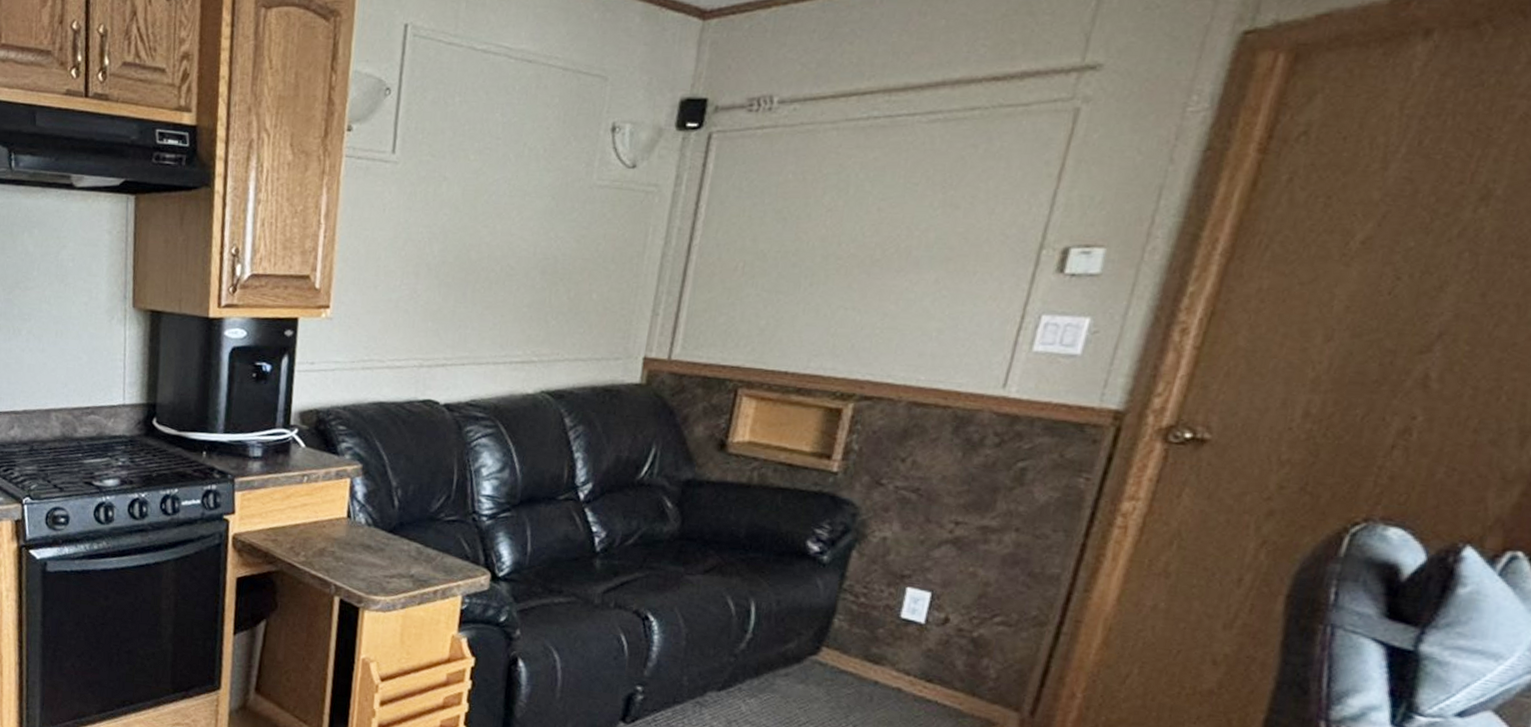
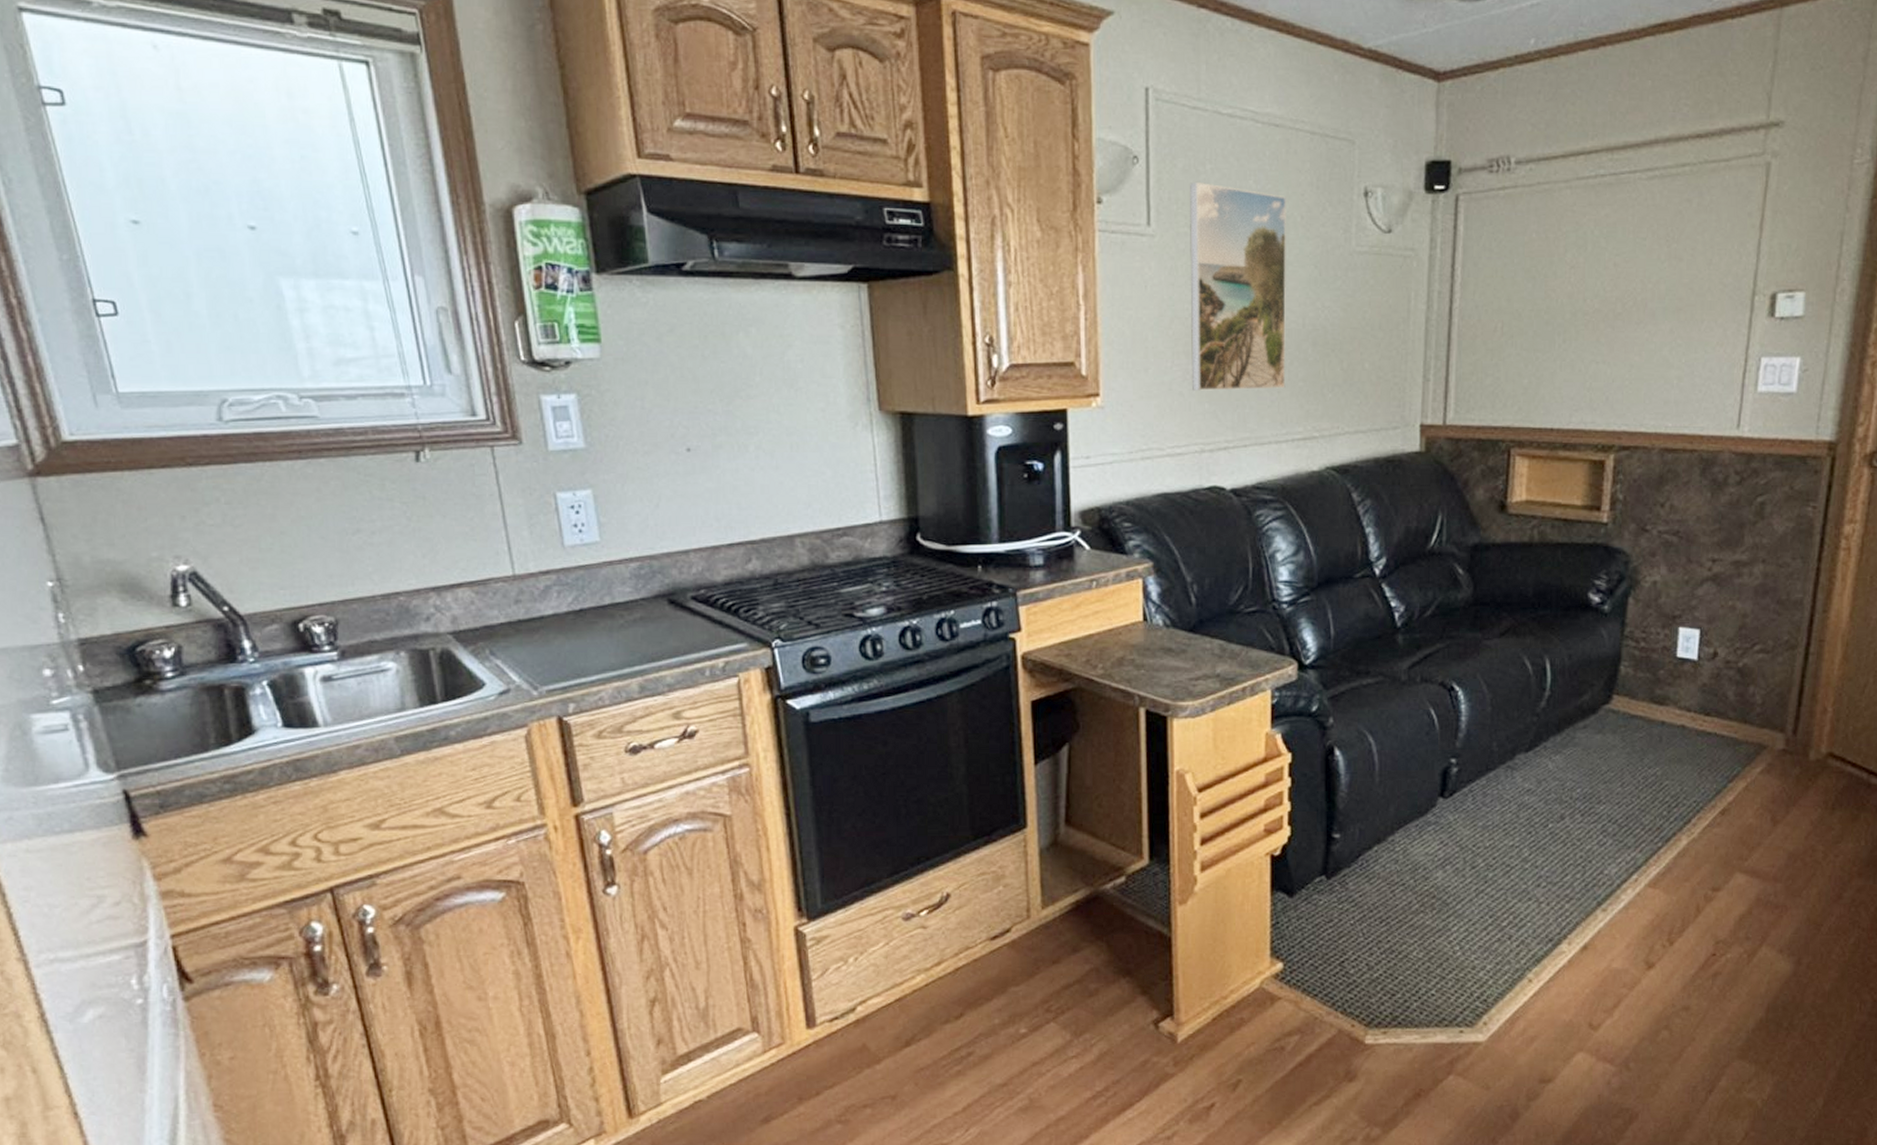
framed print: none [417,113,531,313] -> present [1189,181,1286,391]

